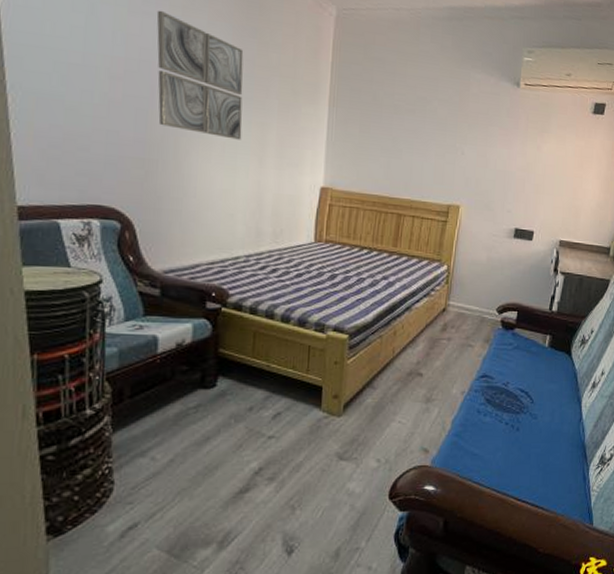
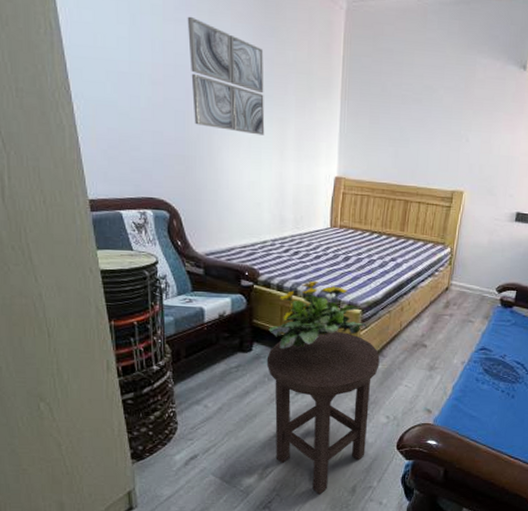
stool: none [233,360,370,564] -> present [266,331,380,495]
flowering plant: none [237,302,355,384] -> present [268,280,367,350]

